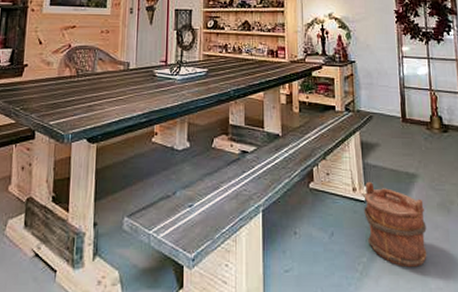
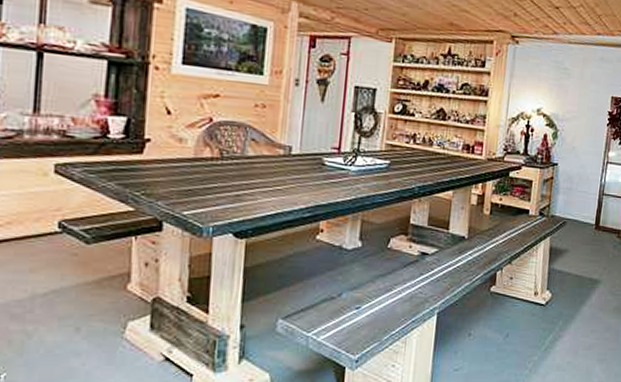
bucket: present [364,181,427,268] -> none [542,286,601,365]

